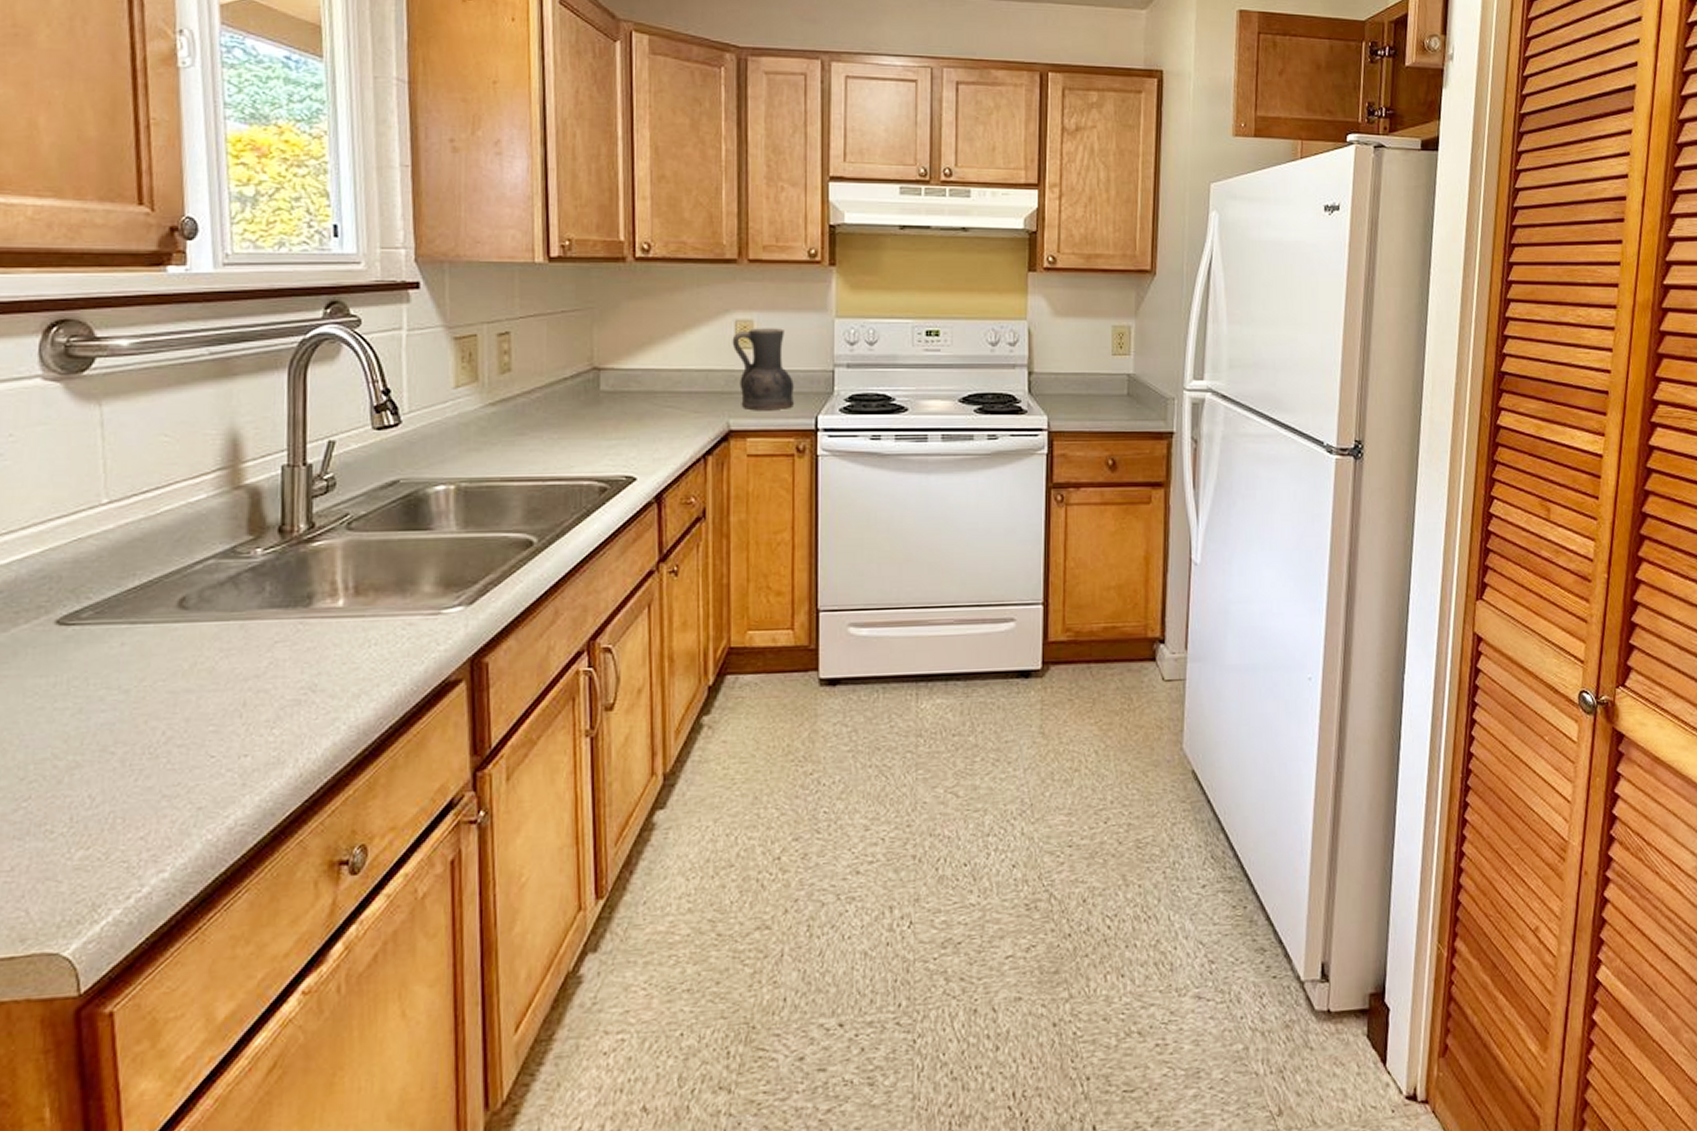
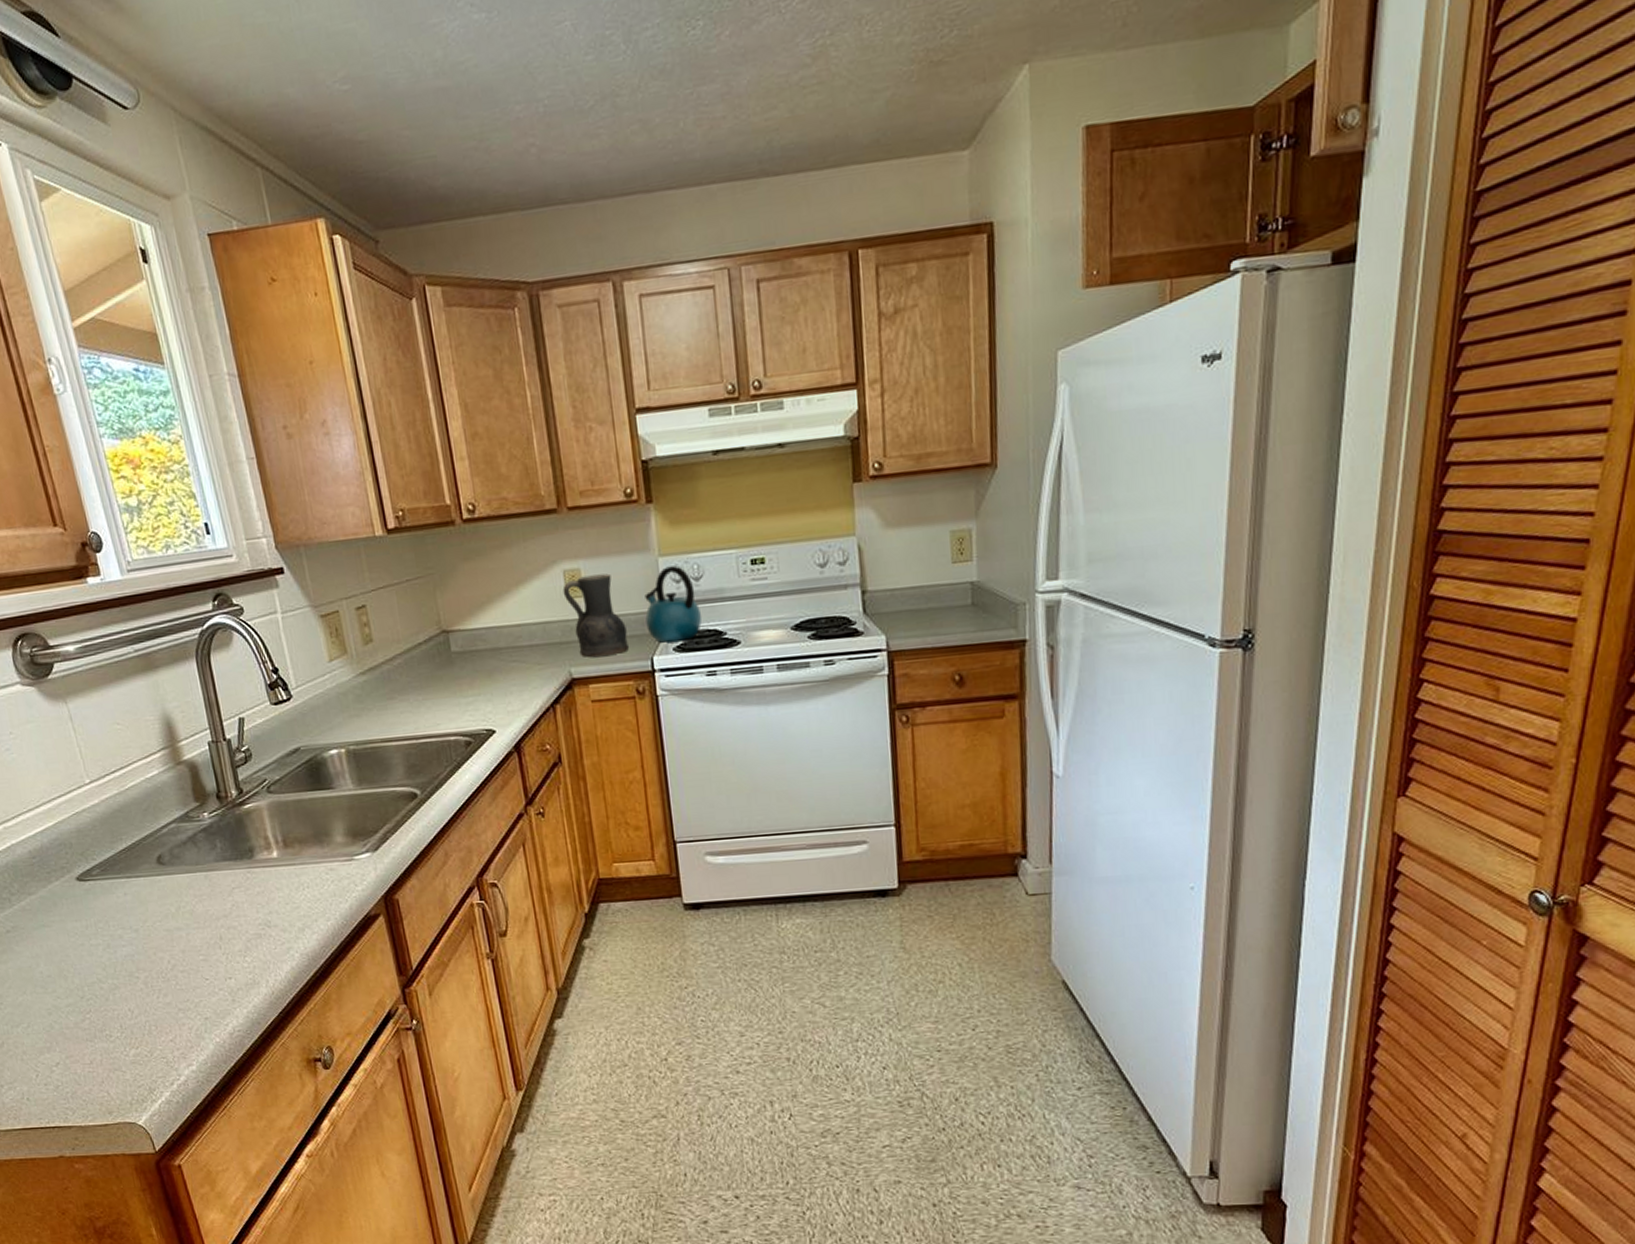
kettle: none [815,328,873,402] -> present [645,565,703,643]

